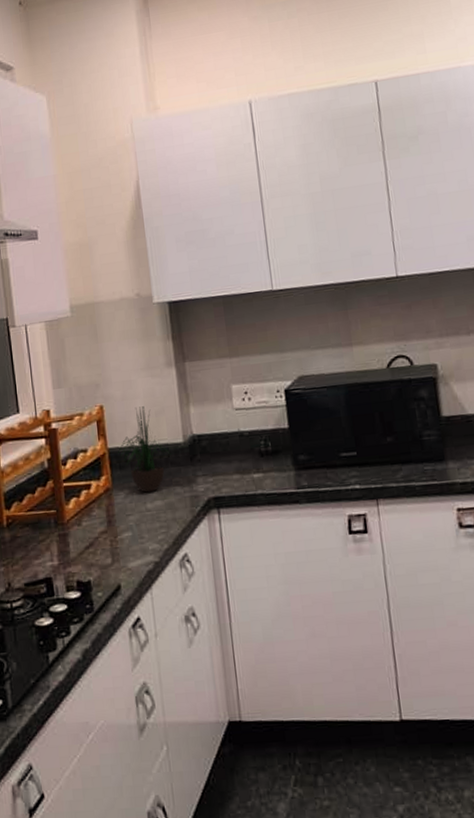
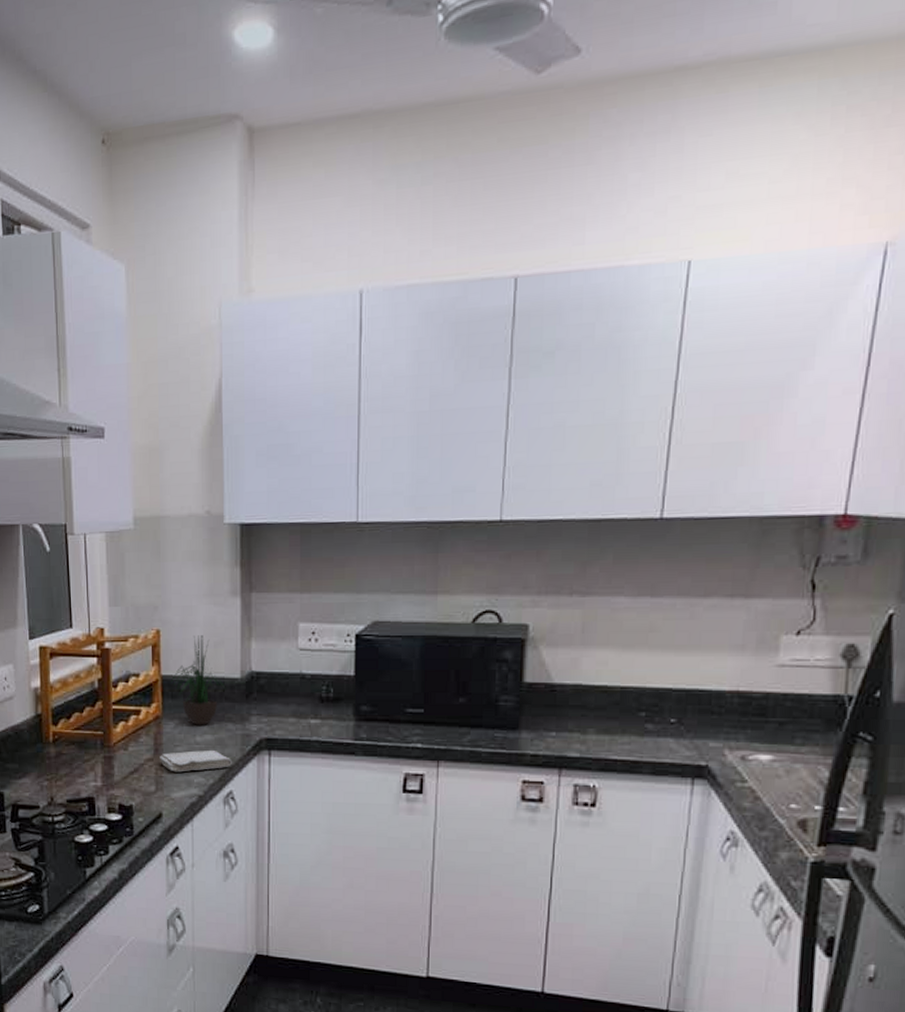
washcloth: none [113,515,184,542] -> present [160,750,232,773]

